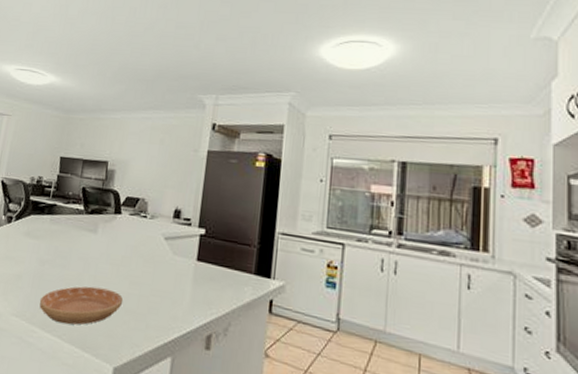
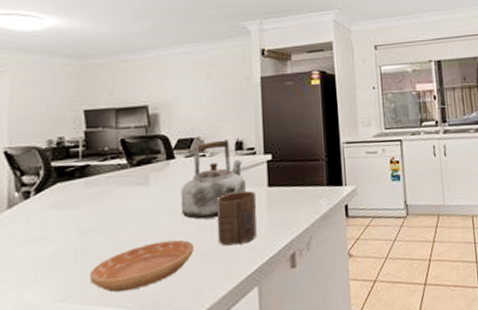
kettle: none [117,204,178,279] -> present [180,139,246,220]
cup: none [144,257,185,311] -> present [216,191,257,246]

